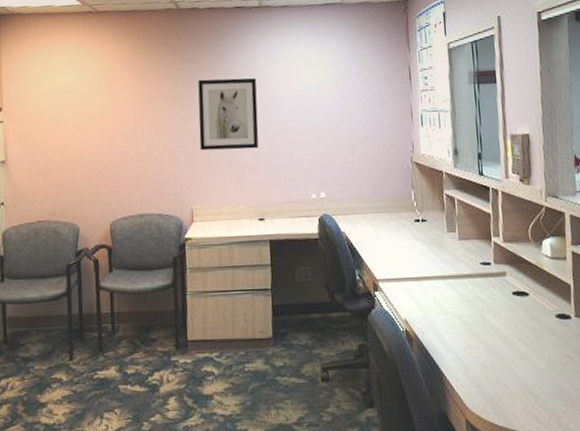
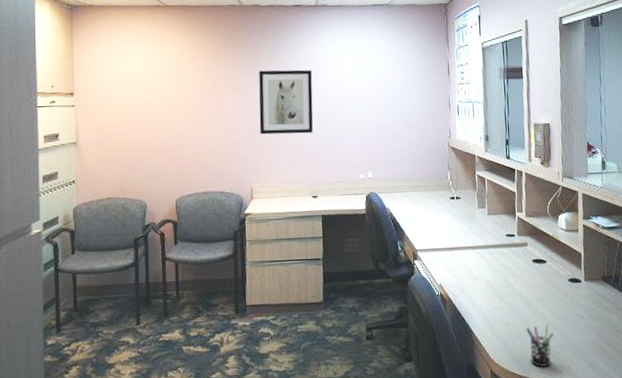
pen holder: none [507,367,540,417] -> present [526,324,554,367]

